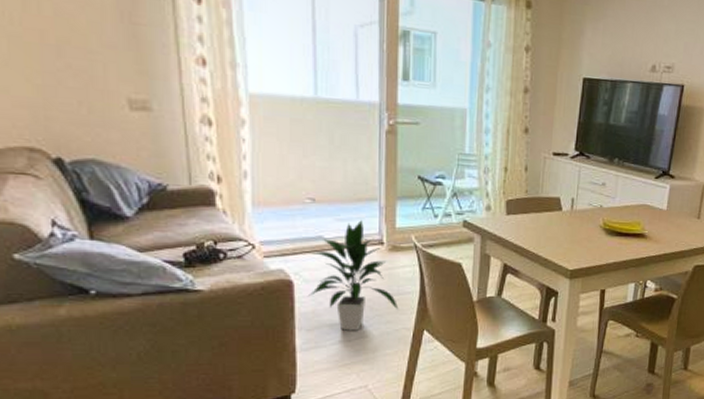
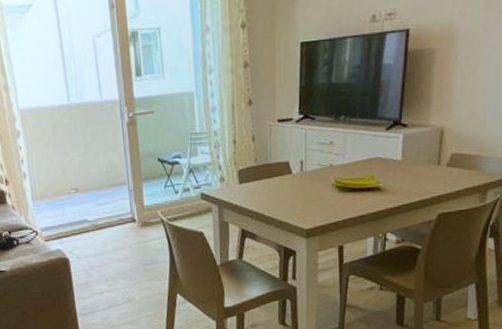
indoor plant: present [308,220,399,331] -> none [78,203,154,297]

